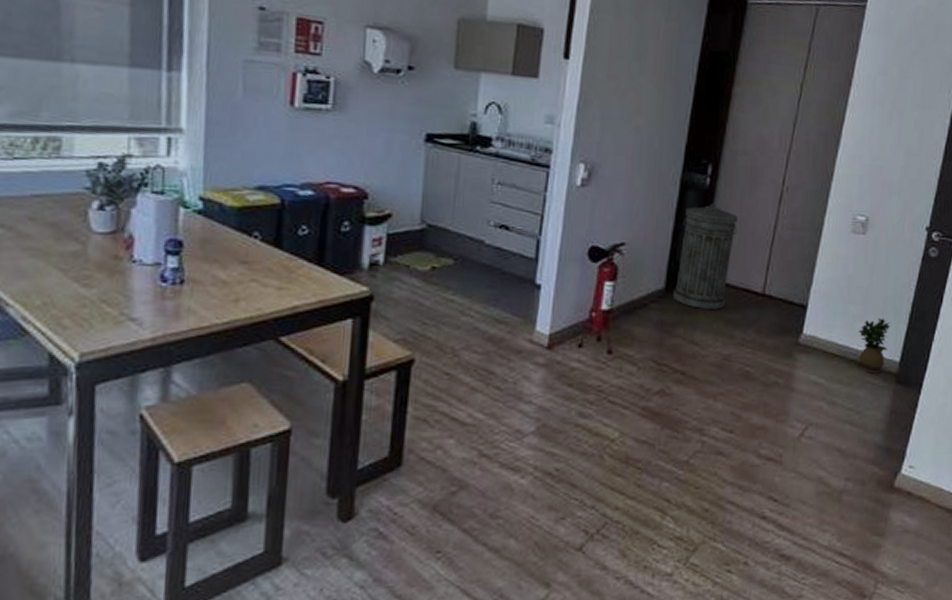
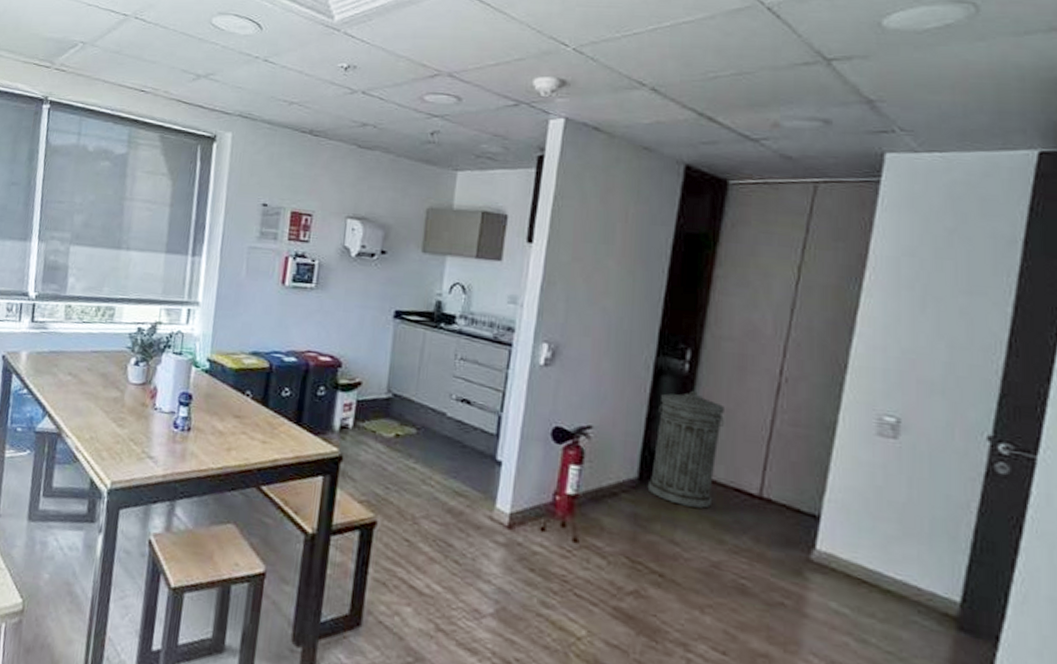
potted plant: present [858,318,891,374] -> none [895,542,944,613]

